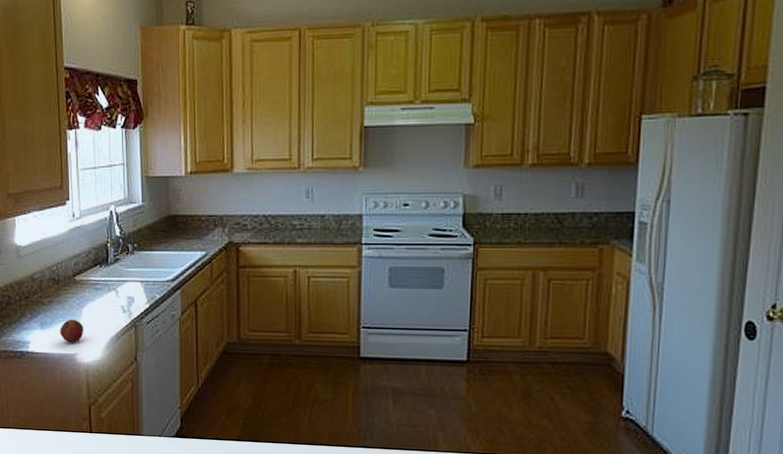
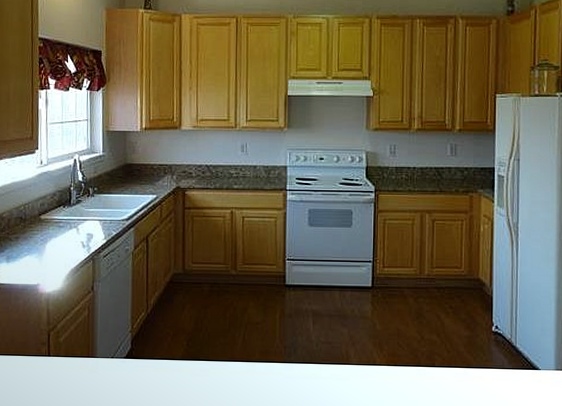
fruit: present [60,319,84,343] -> none [24,253,47,275]

